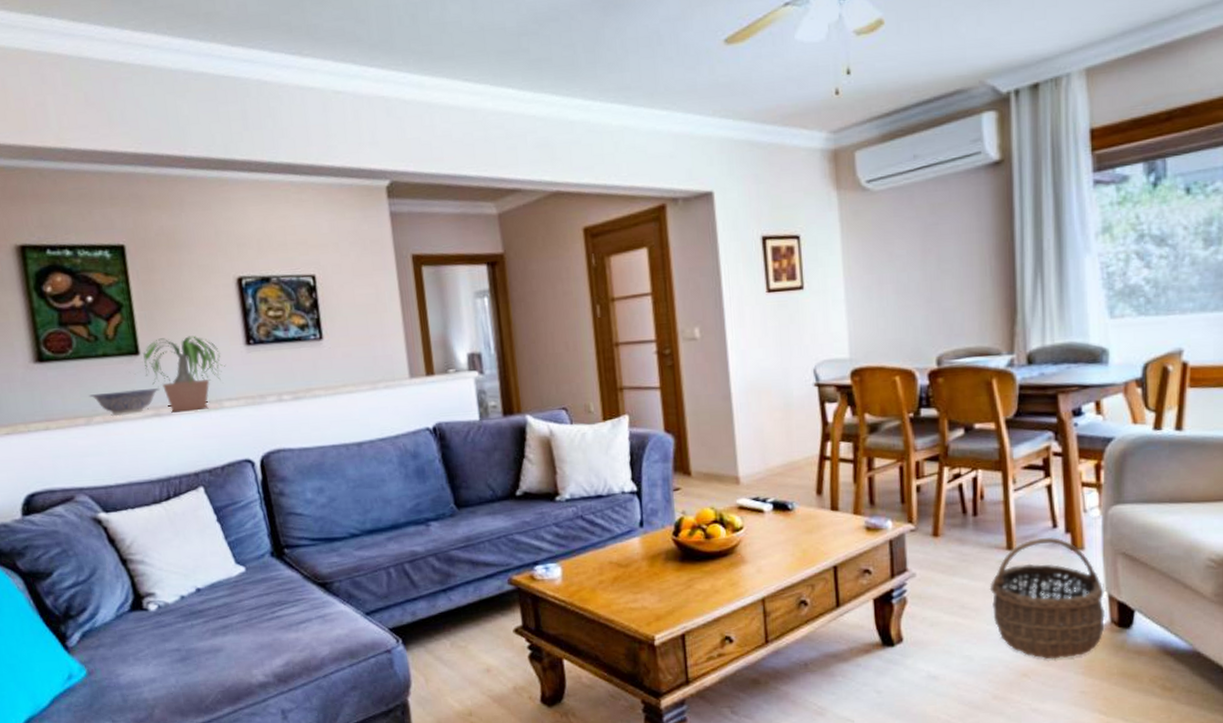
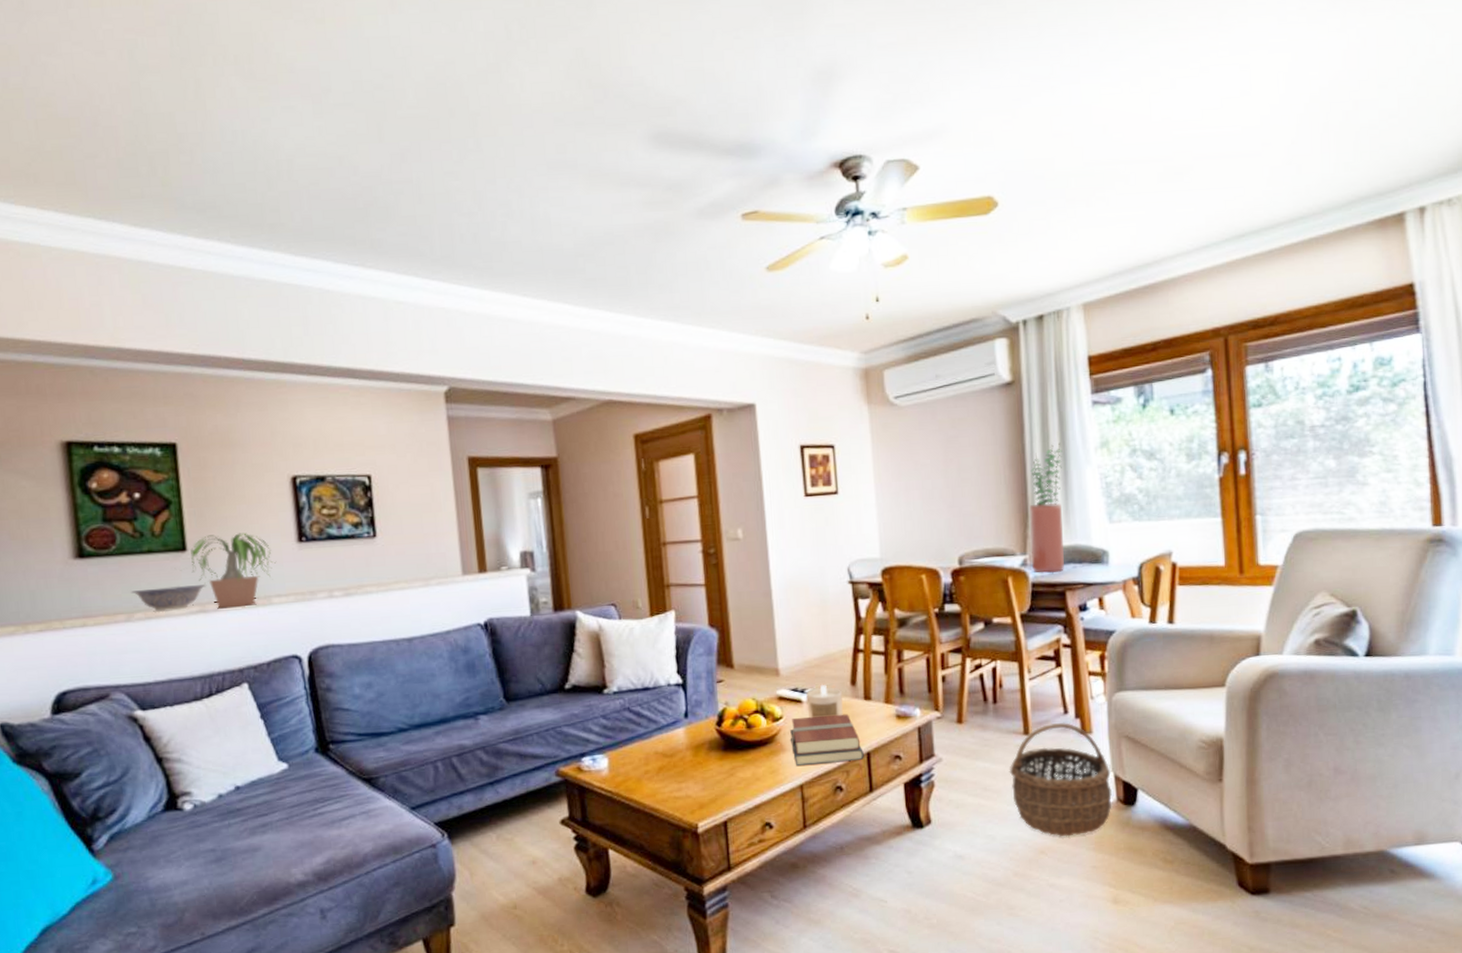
books: none [751,525,830,579] -> present [790,714,864,767]
candle: none [767,493,808,528] -> present [805,684,843,718]
vase: none [1018,228,1058,375] -> present [1030,442,1064,574]

